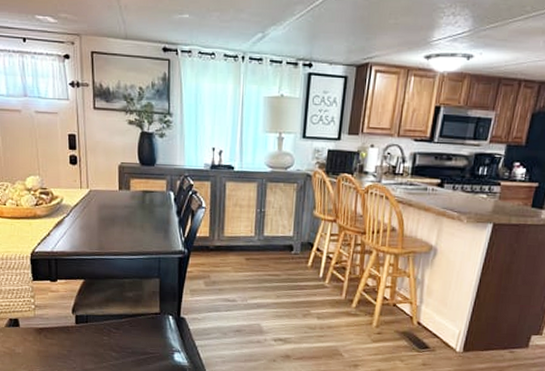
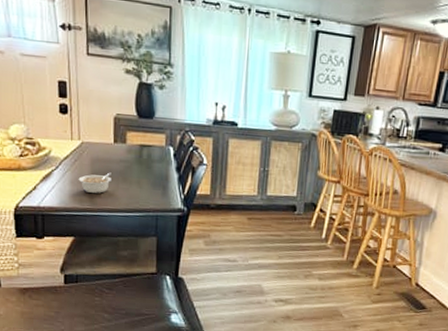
legume: none [87,218,117,238] -> present [78,172,111,193]

